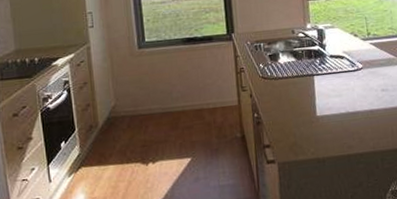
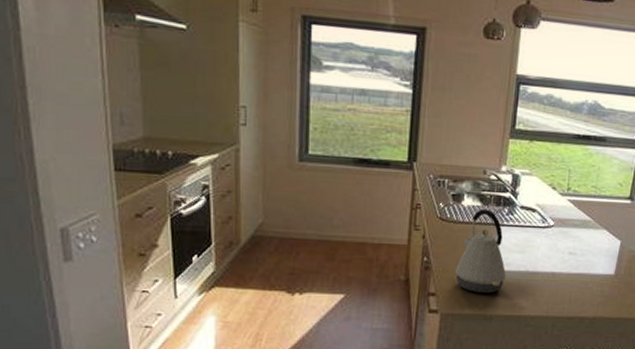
kettle: none [284,62,330,139] -> present [455,208,507,293]

